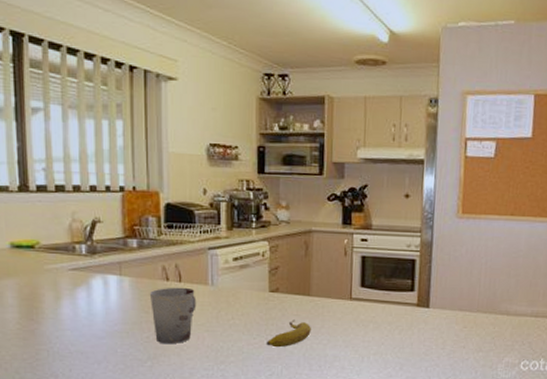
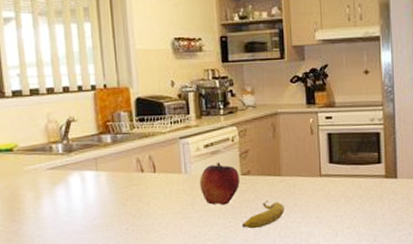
cup: present [149,287,197,345] -> none [125,177,172,235]
fruit: none [226,277,267,321] -> present [200,162,240,205]

